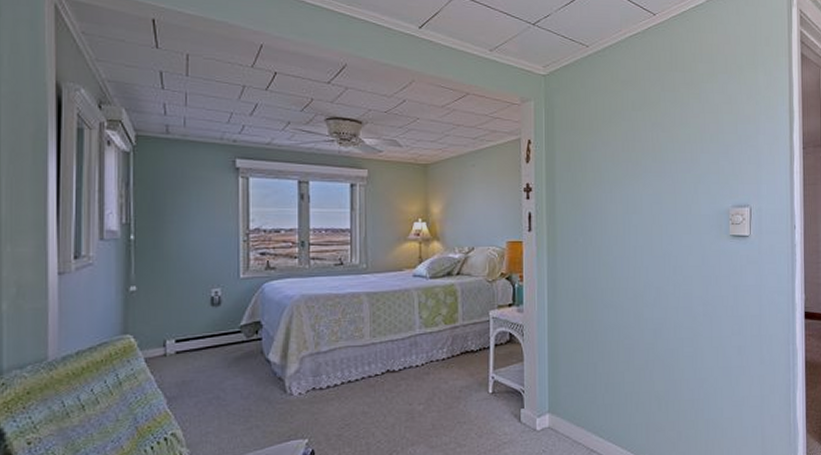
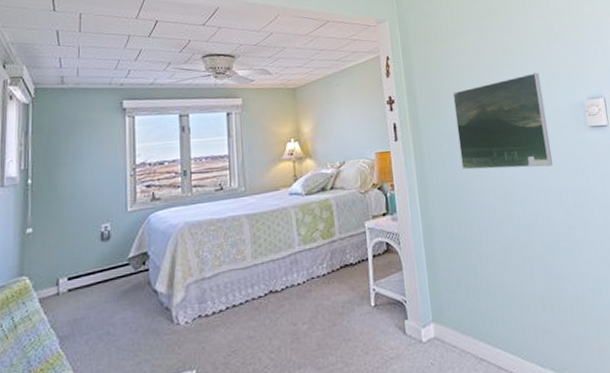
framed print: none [594,174,689,272] -> present [452,72,553,170]

